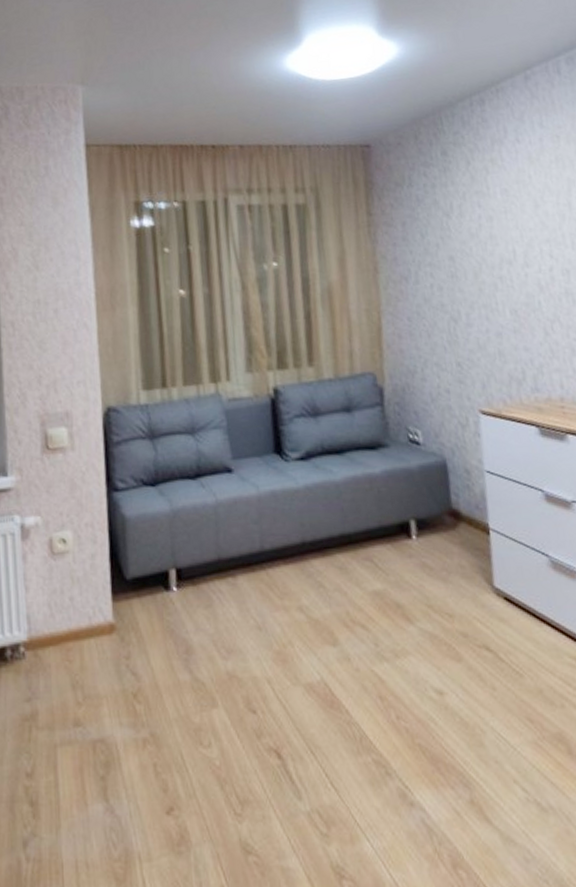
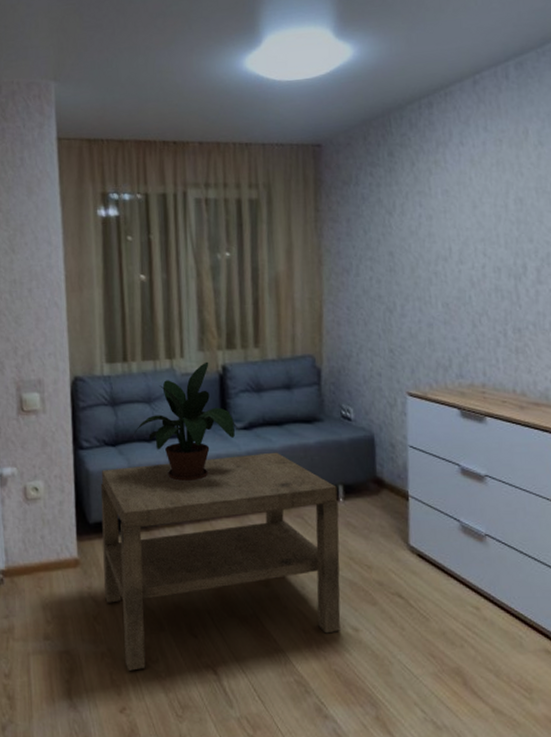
coffee table: none [138,484,422,760] -> present [100,452,341,671]
potted plant: none [174,384,296,524] -> present [132,361,240,481]

